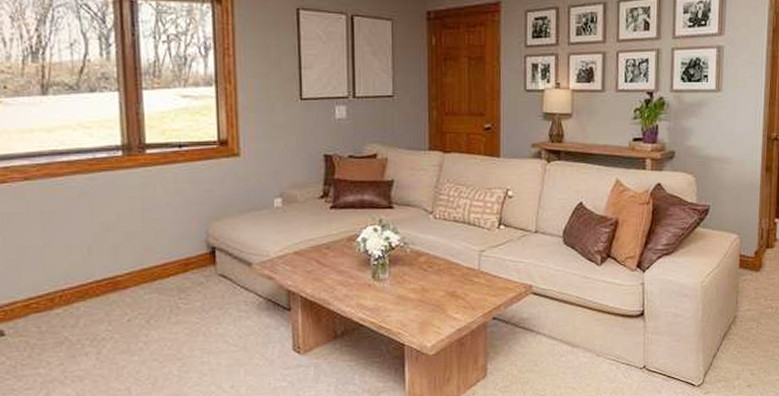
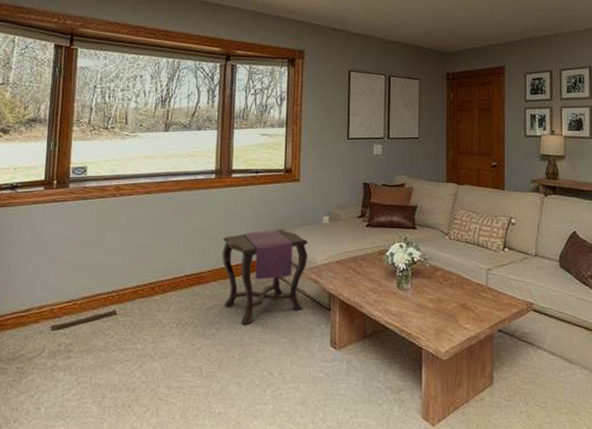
side table: none [141,217,257,335] -> present [222,229,308,325]

